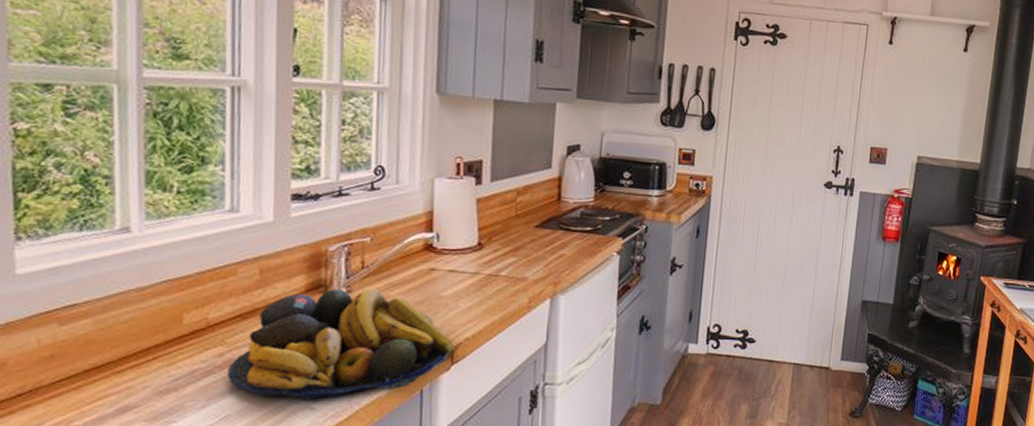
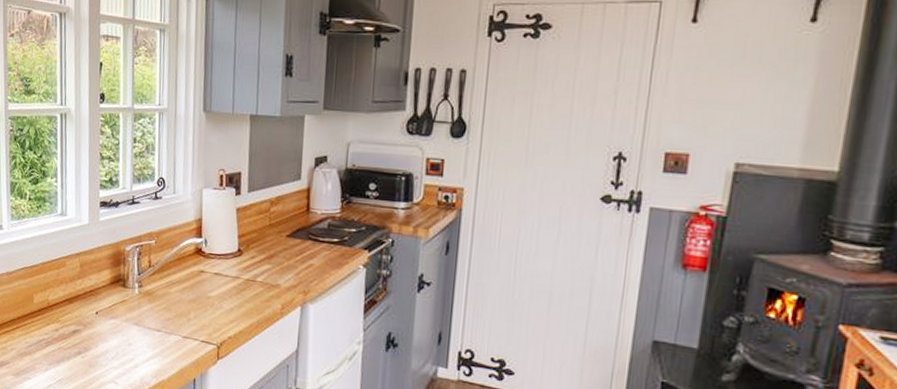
fruit bowl: present [226,289,454,398] -> none [60,283,220,376]

